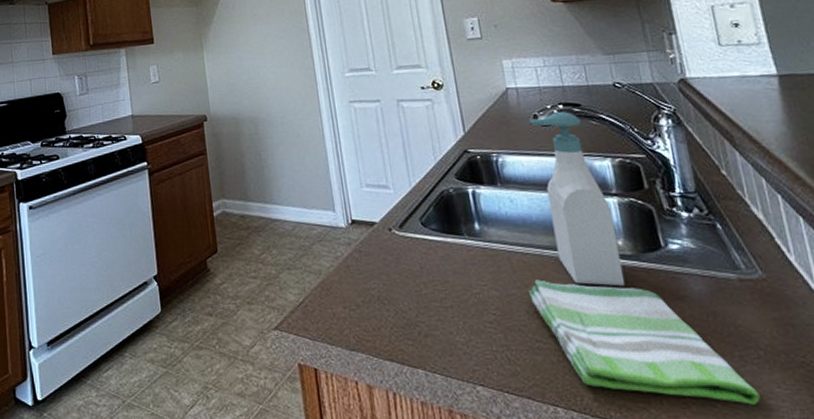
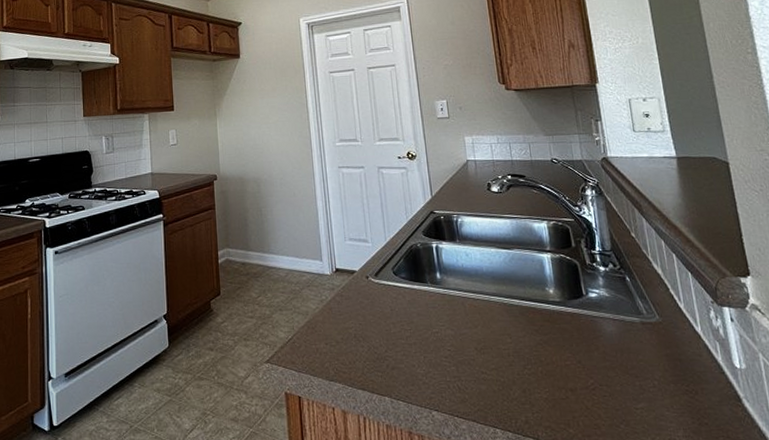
dish towel: present [527,279,760,405] -> none [477,321,654,425]
soap bottle: present [529,112,626,287] -> none [484,181,554,328]

